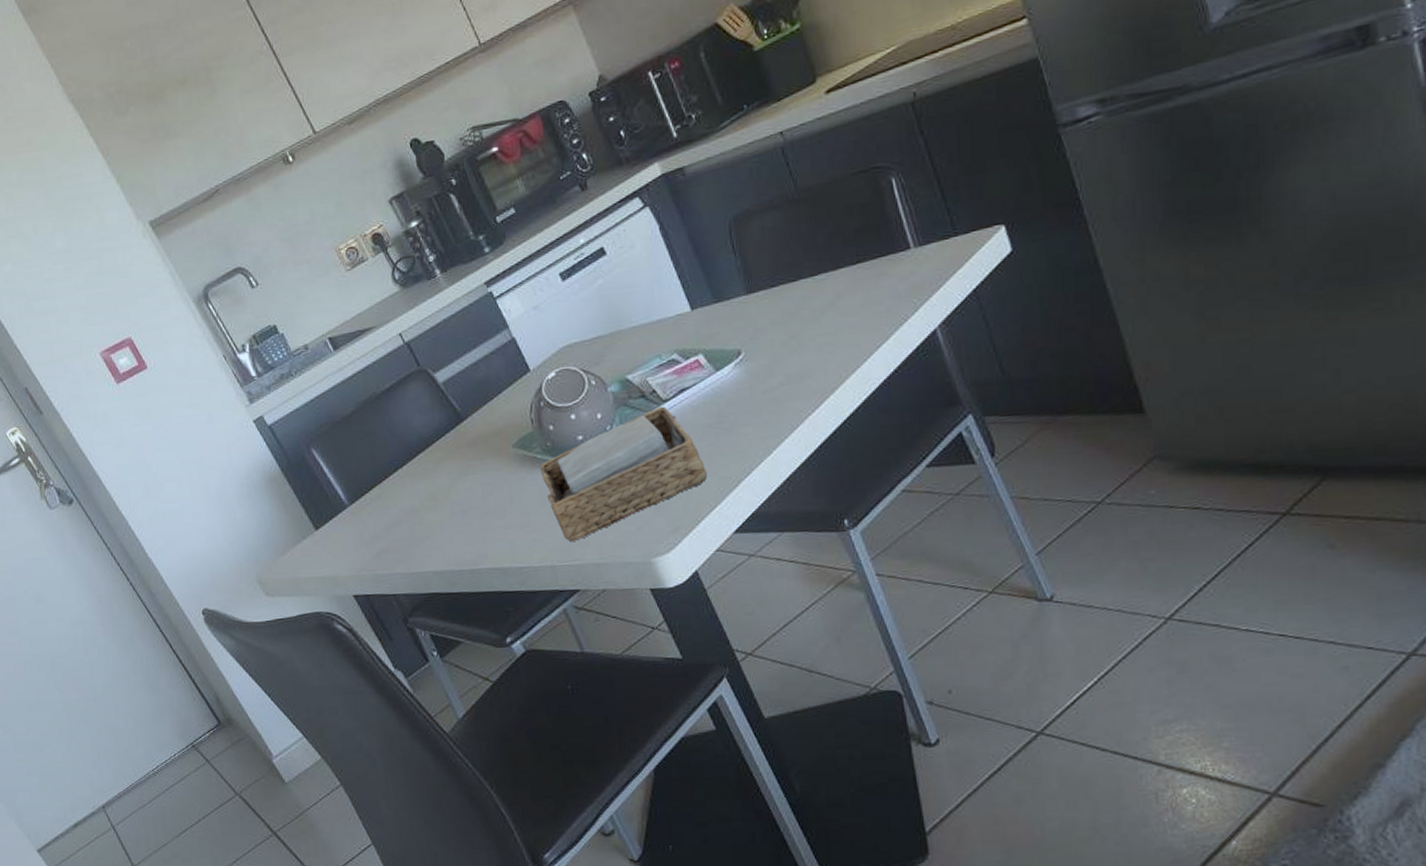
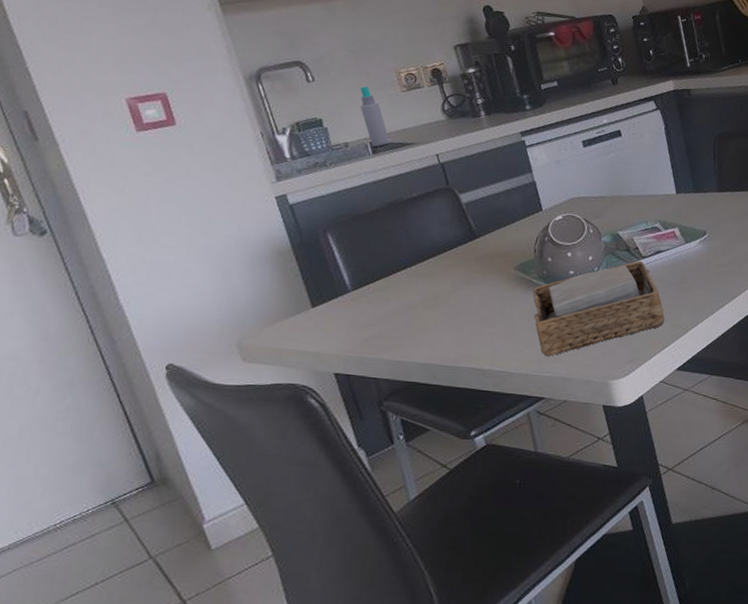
spray bottle: none [304,276,348,343] -> present [360,86,390,148]

